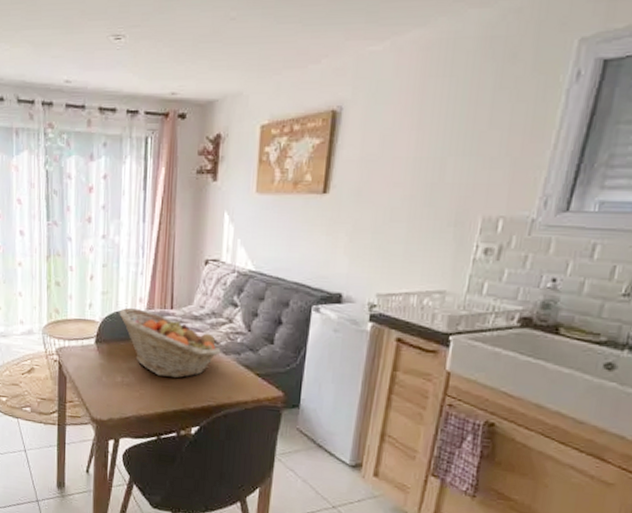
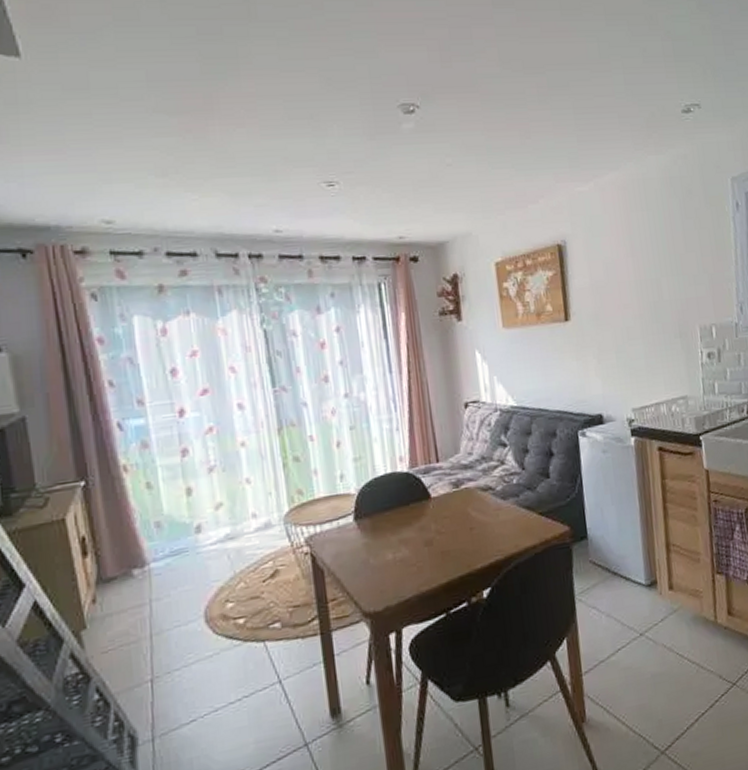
fruit basket: present [119,307,221,379] -> none [377,469,499,541]

